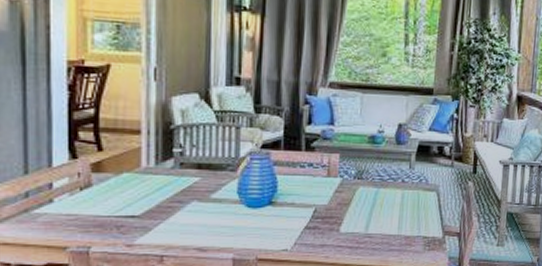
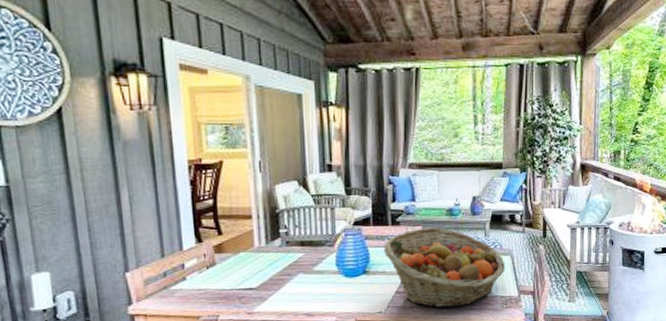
fruit basket: none [294,155,431,248] -> present [384,227,506,308]

